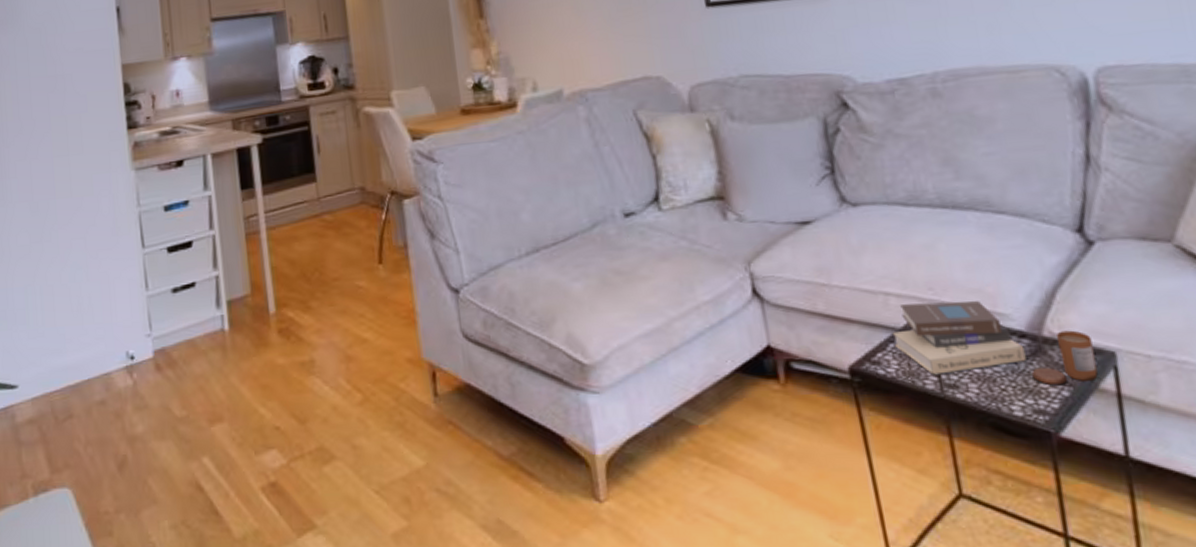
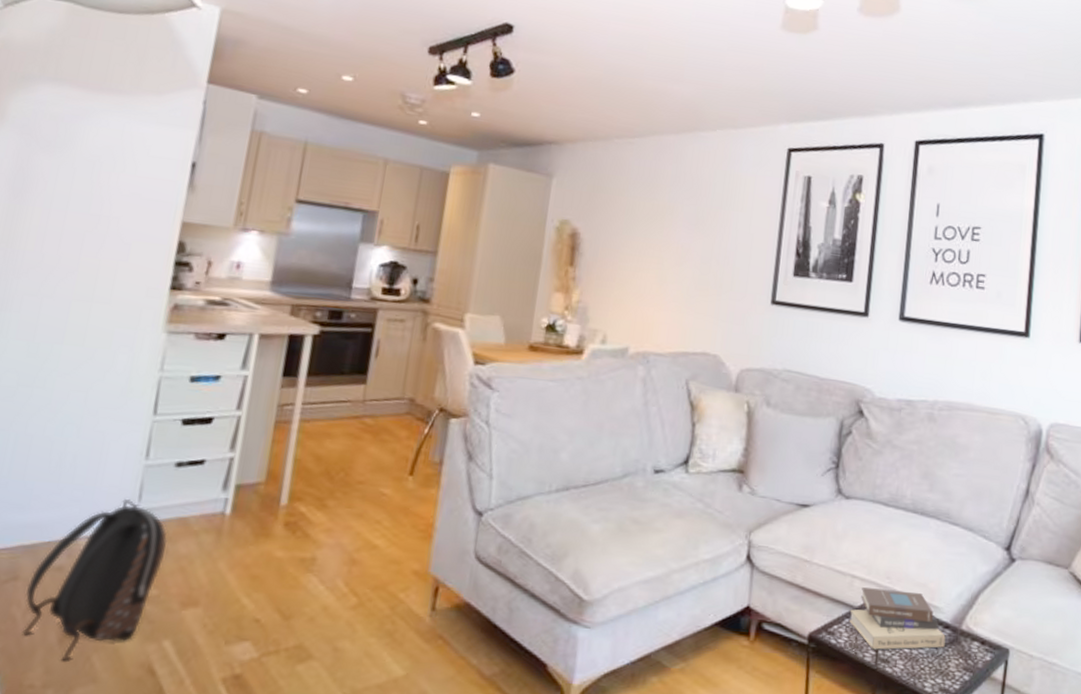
backpack: none [81,329,184,487] -> present [22,498,168,661]
candle: present [1032,330,1098,386] -> none [946,627,995,671]

